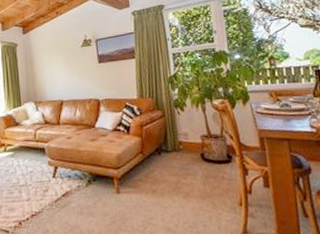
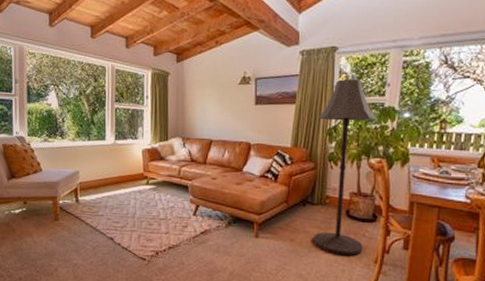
floor lamp: none [157,30,225,202] -> present [313,79,378,256]

